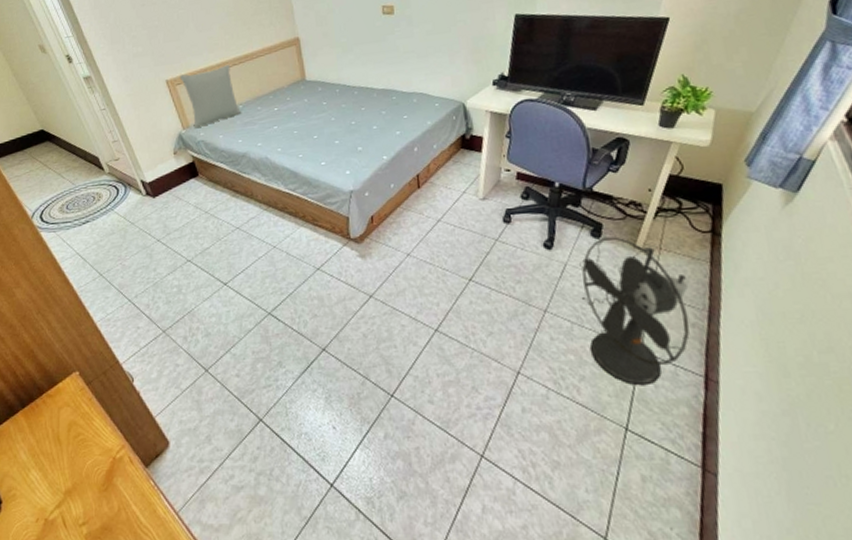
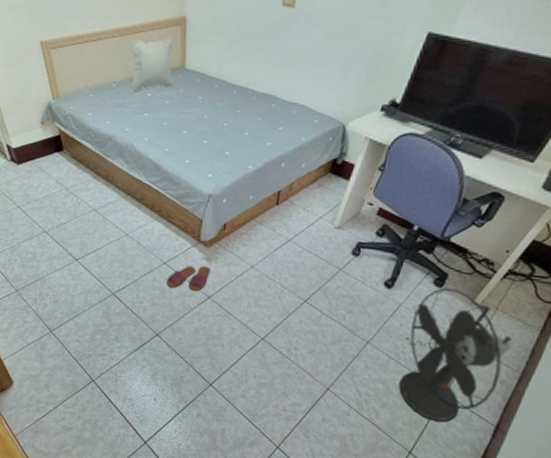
pillow: present [179,65,241,129] -> none [54,35,113,101]
cushion: none [251,56,298,109] -> present [130,36,174,92]
slippers: none [324,263,367,294] -> present [167,265,211,291]

